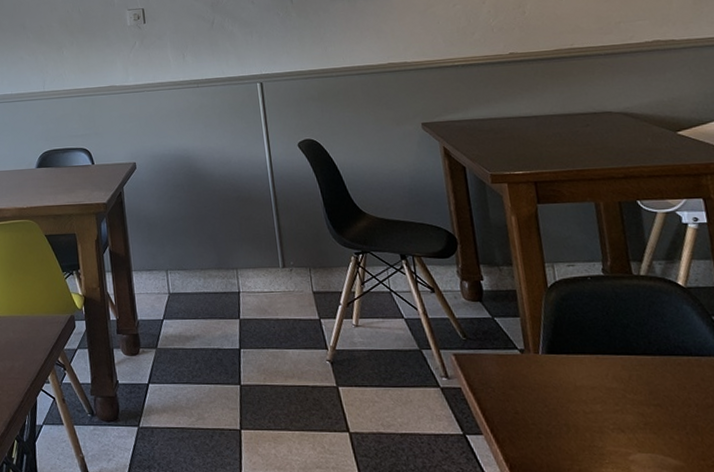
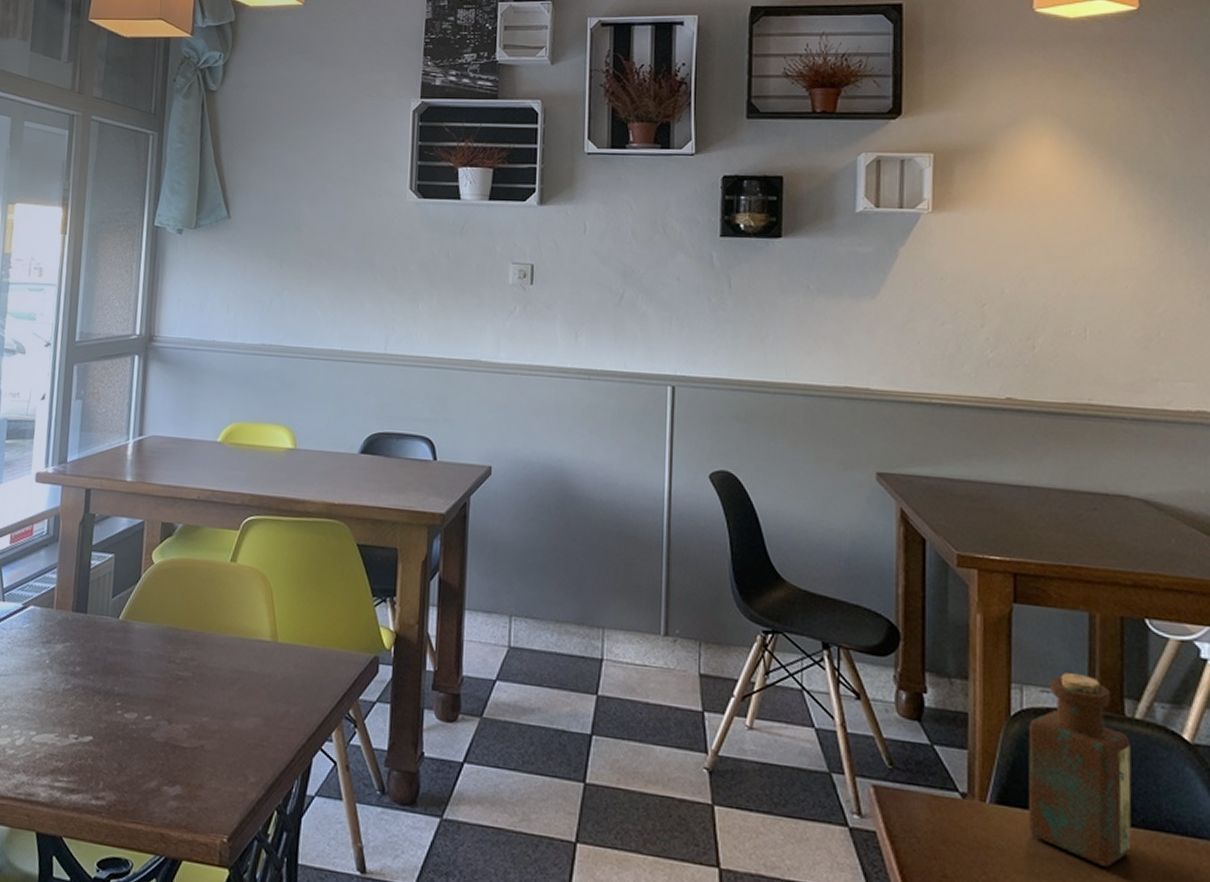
bottle: none [562,248,652,387] -> present [1028,672,1132,867]

